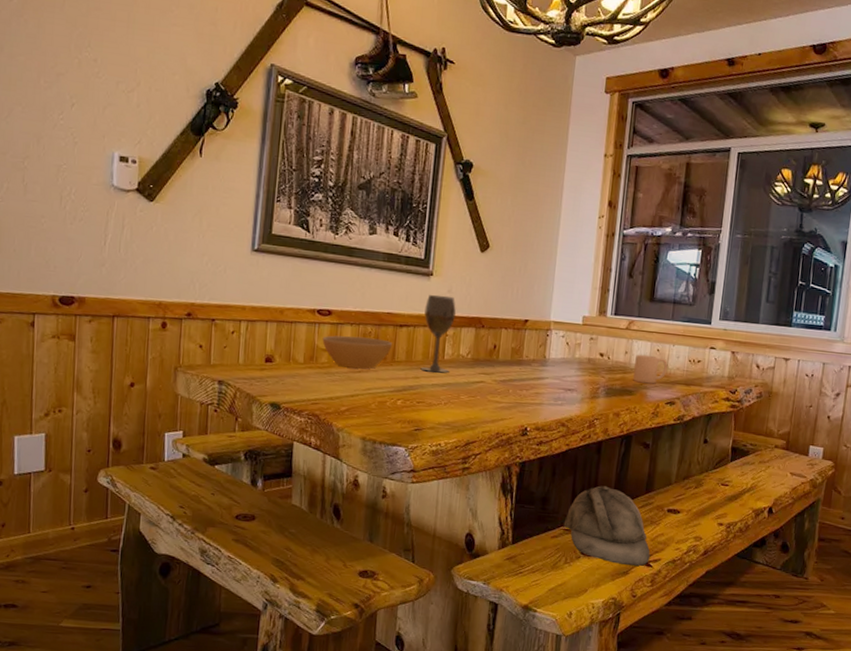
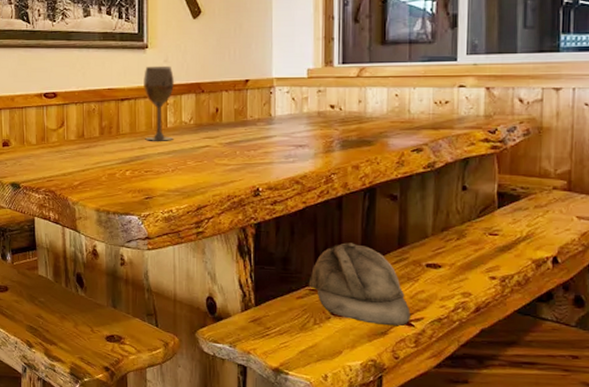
soup bowl: present [322,335,392,369] -> none [51,114,115,144]
mug: present [633,354,668,384] -> none [371,101,410,132]

